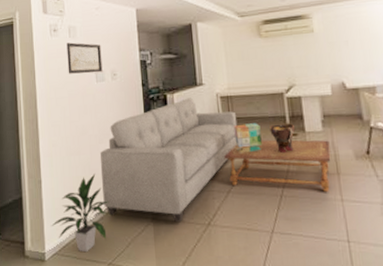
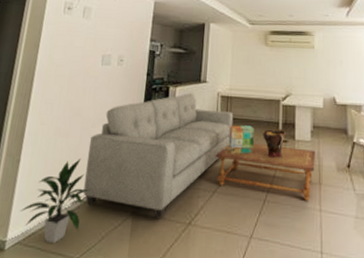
wall art: present [66,42,103,74] -> none [74,22,114,56]

